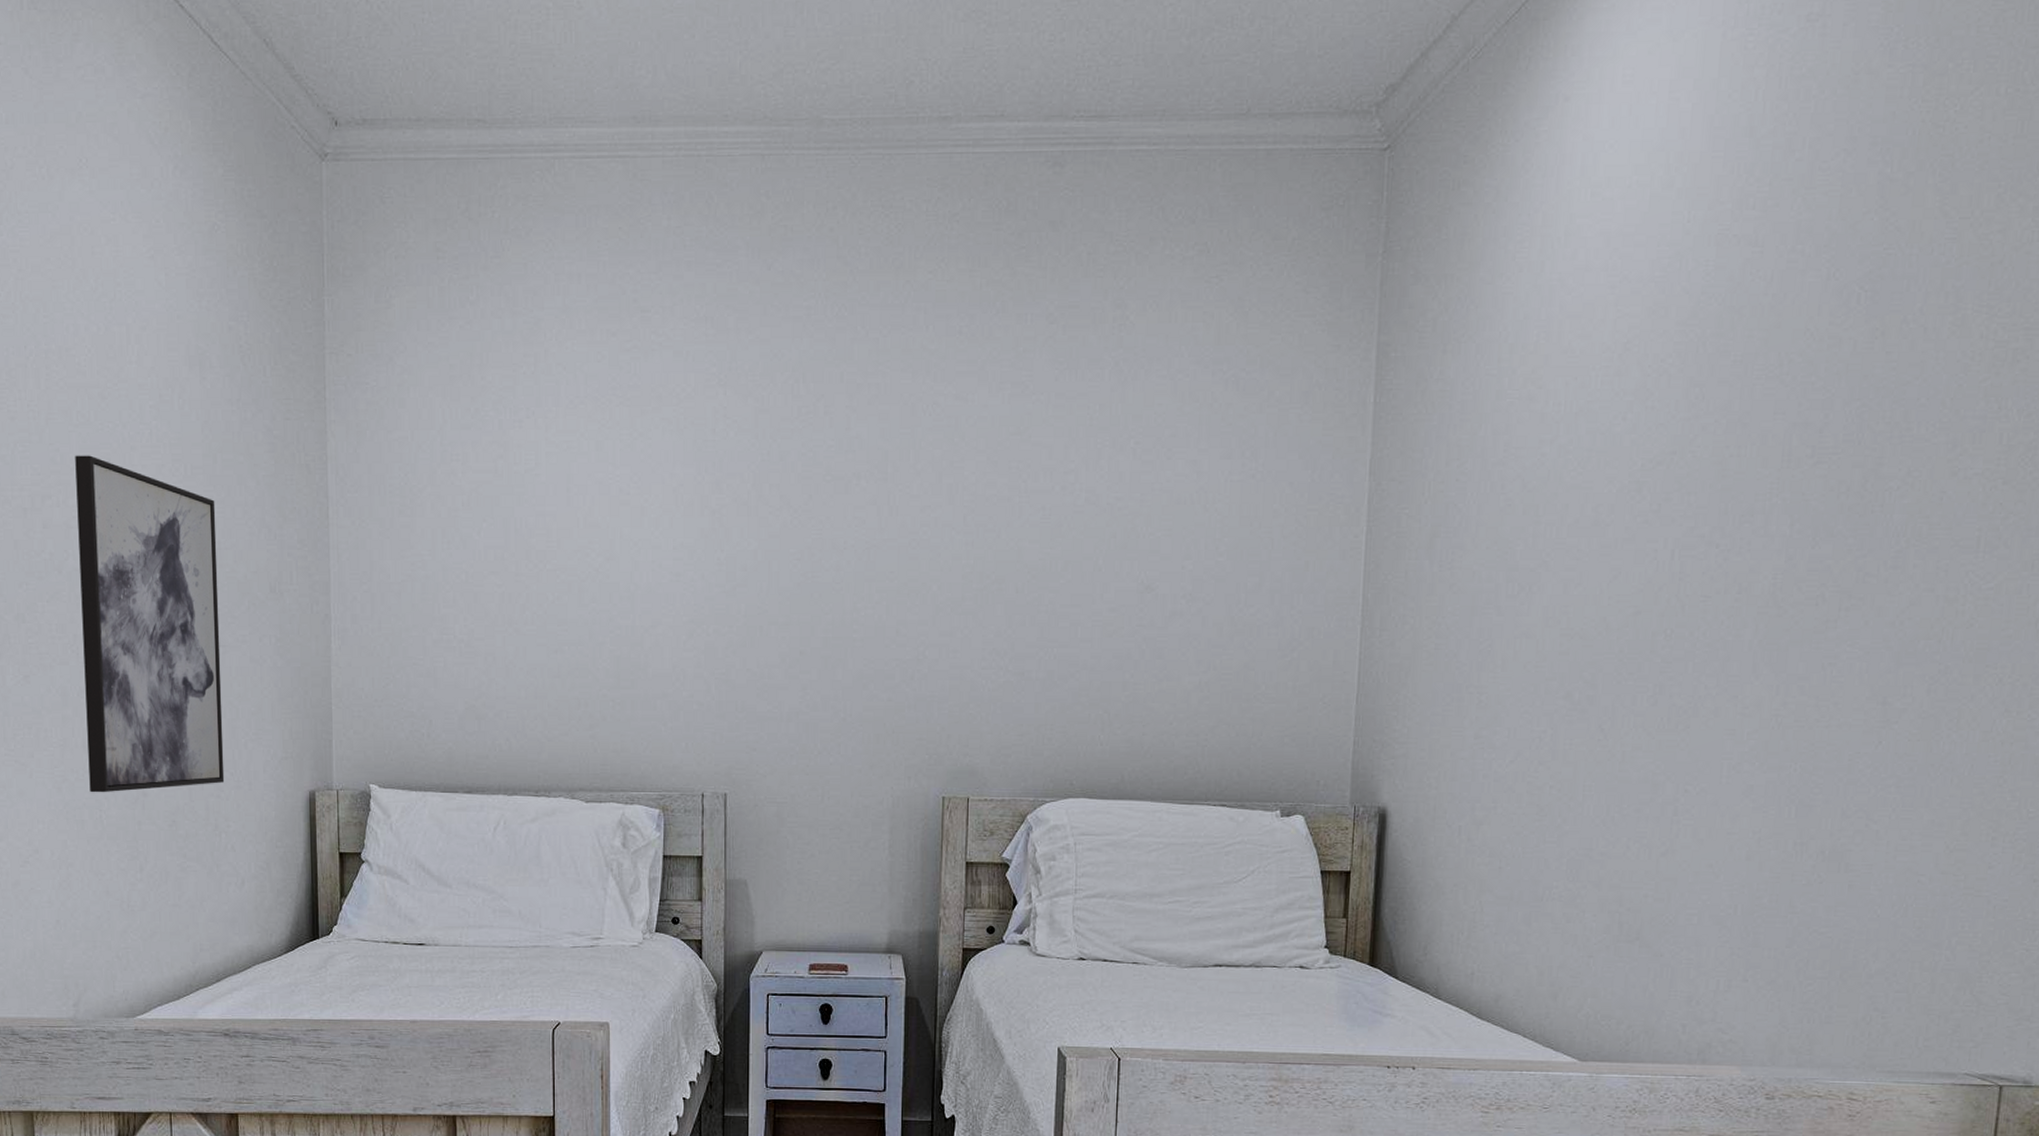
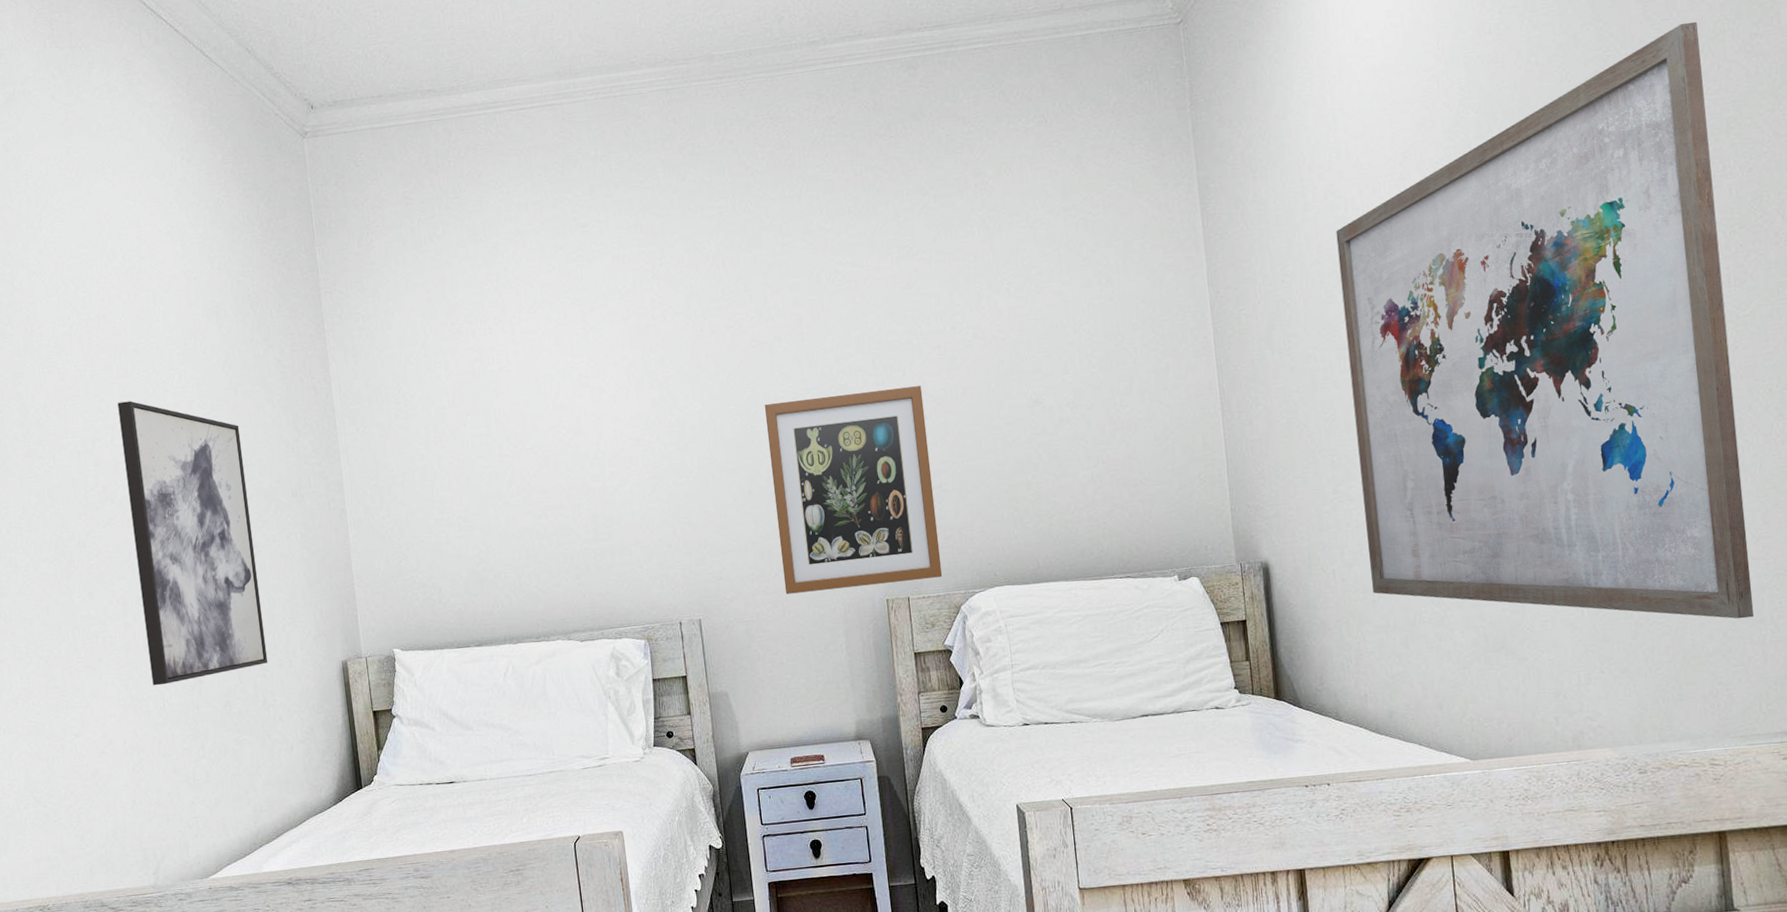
wall art: none [827,552,1017,779] -> present [764,386,943,594]
wall art: none [1501,225,2003,940] -> present [1336,21,1755,619]

